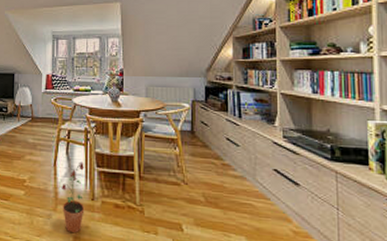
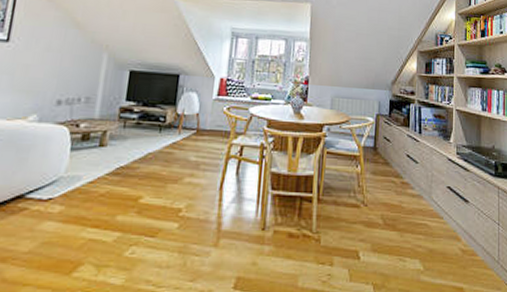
potted plant: present [62,161,85,234] -> none [225,183,256,273]

